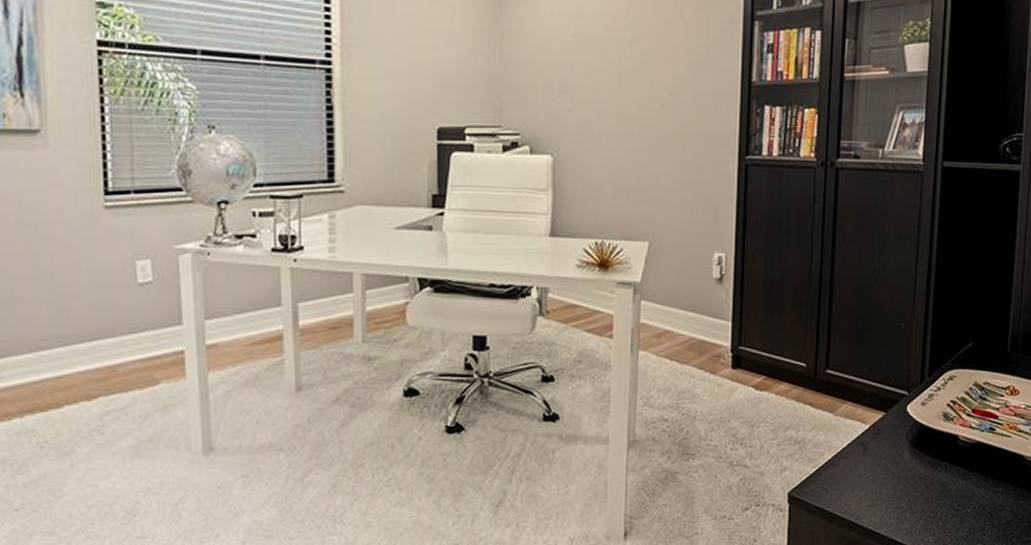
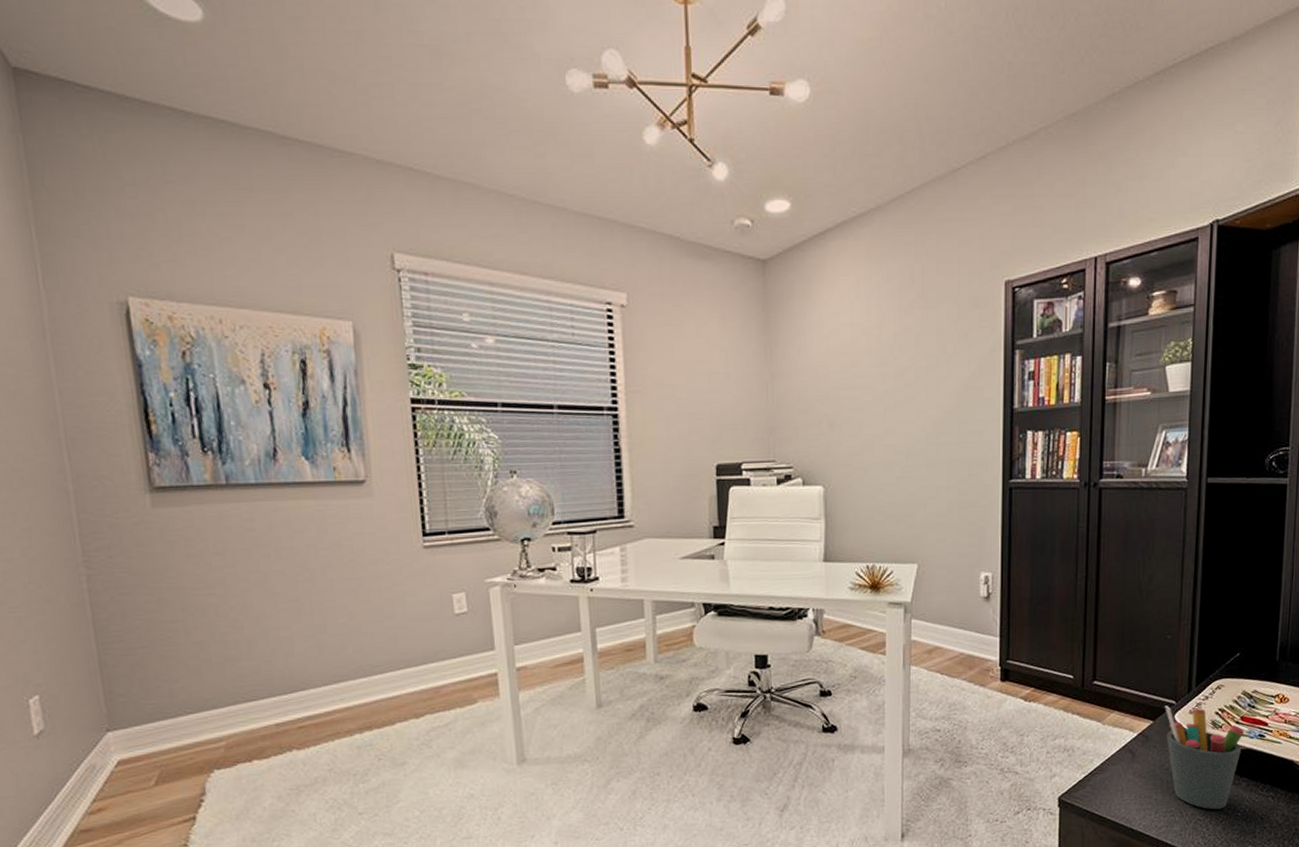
pen holder: none [897,396,975,506] -> present [1165,705,1244,810]

